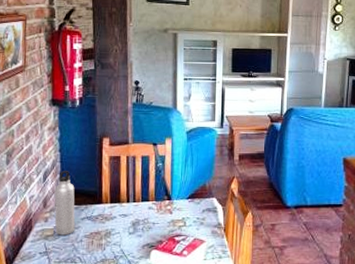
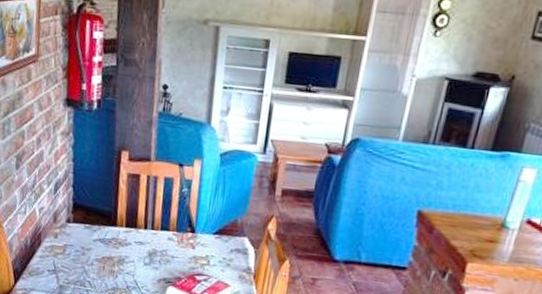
water bottle: present [54,171,75,236] -> none [64,184,88,256]

